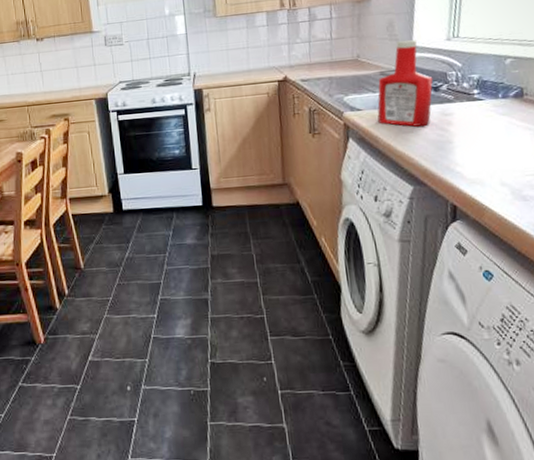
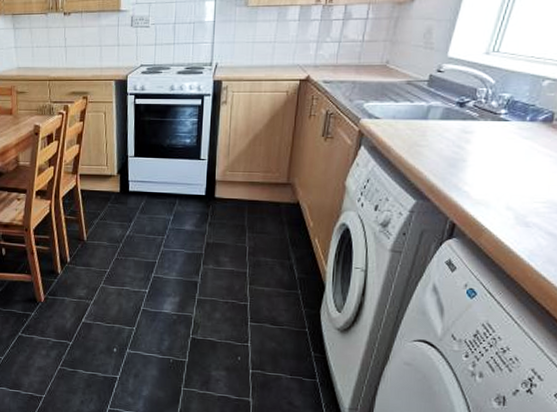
ketchup bottle: present [377,39,434,127] -> none [394,49,461,141]

